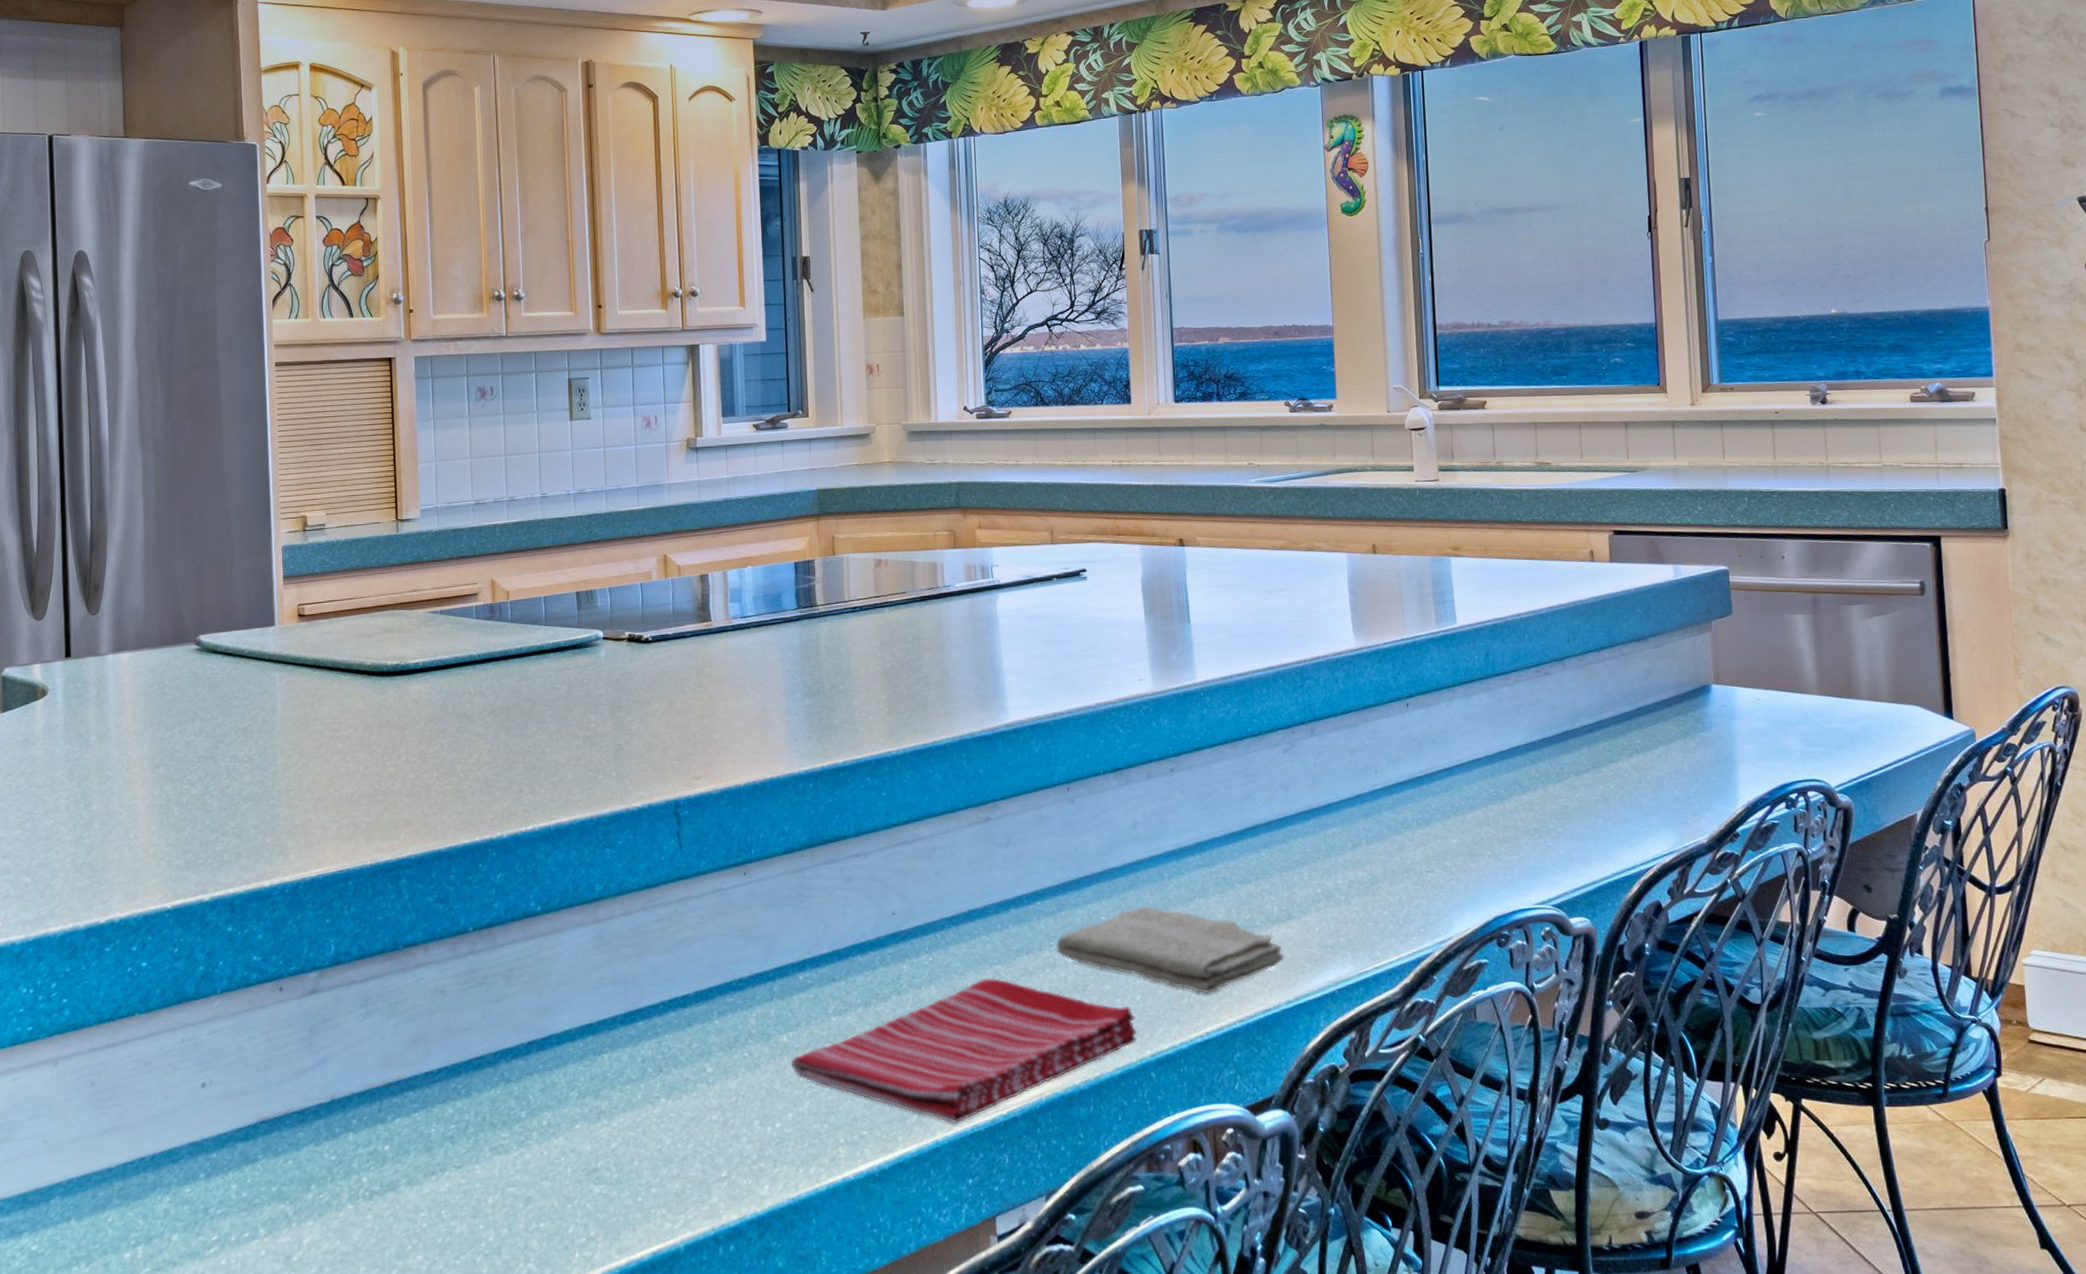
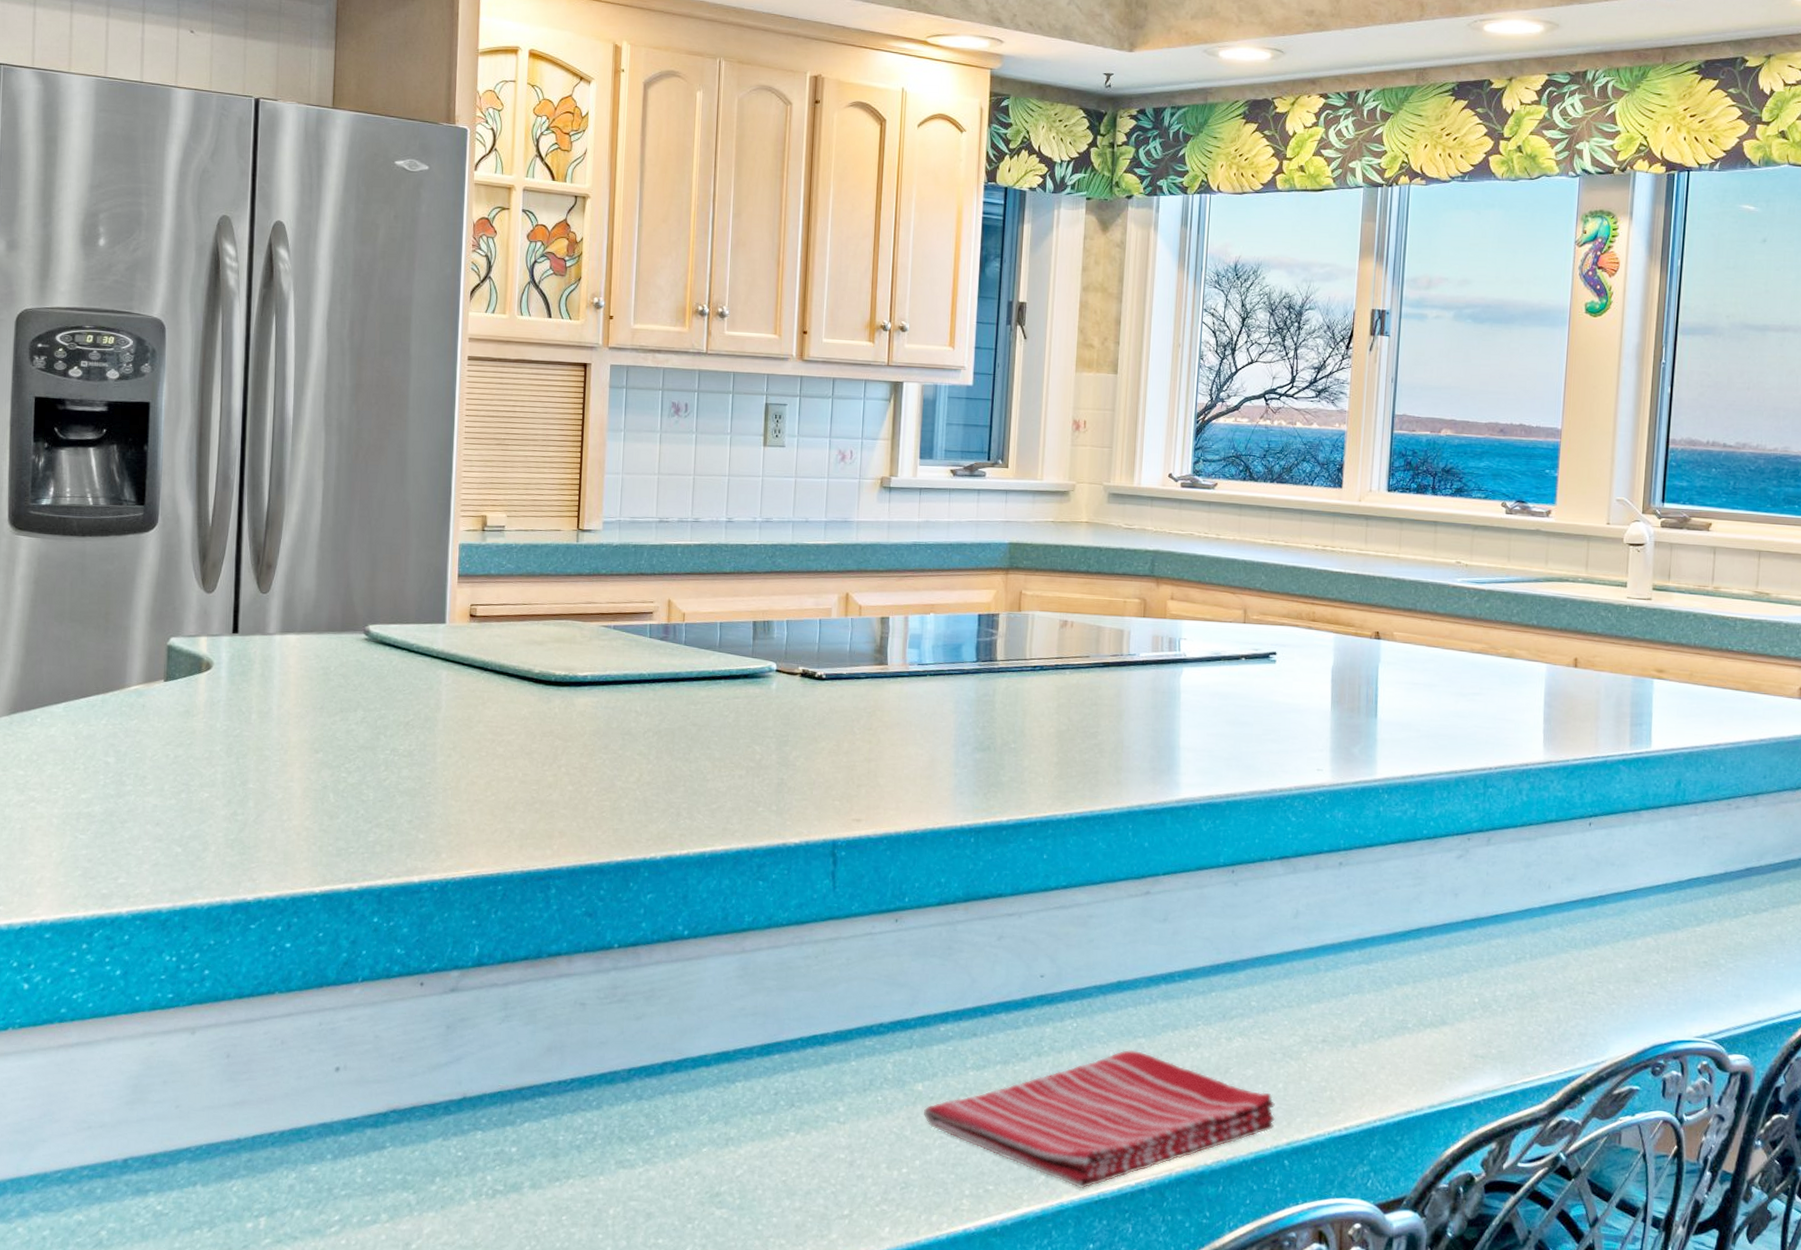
washcloth: present [1055,906,1285,994] -> none [1202,995,1434,1090]

